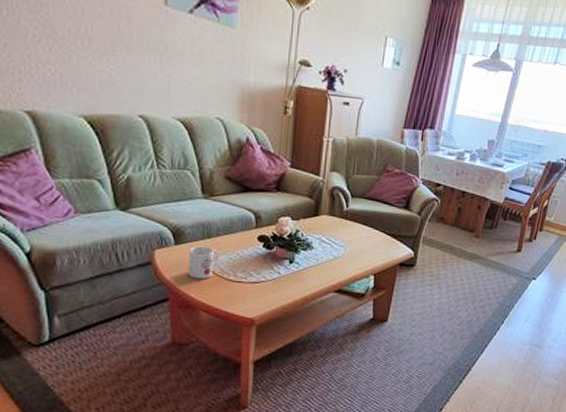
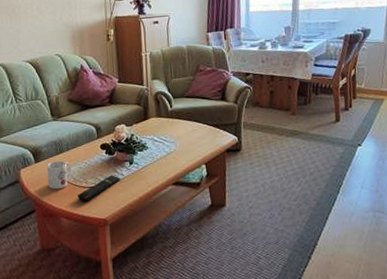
remote control: none [222,272,277,297] -> present [77,175,121,202]

